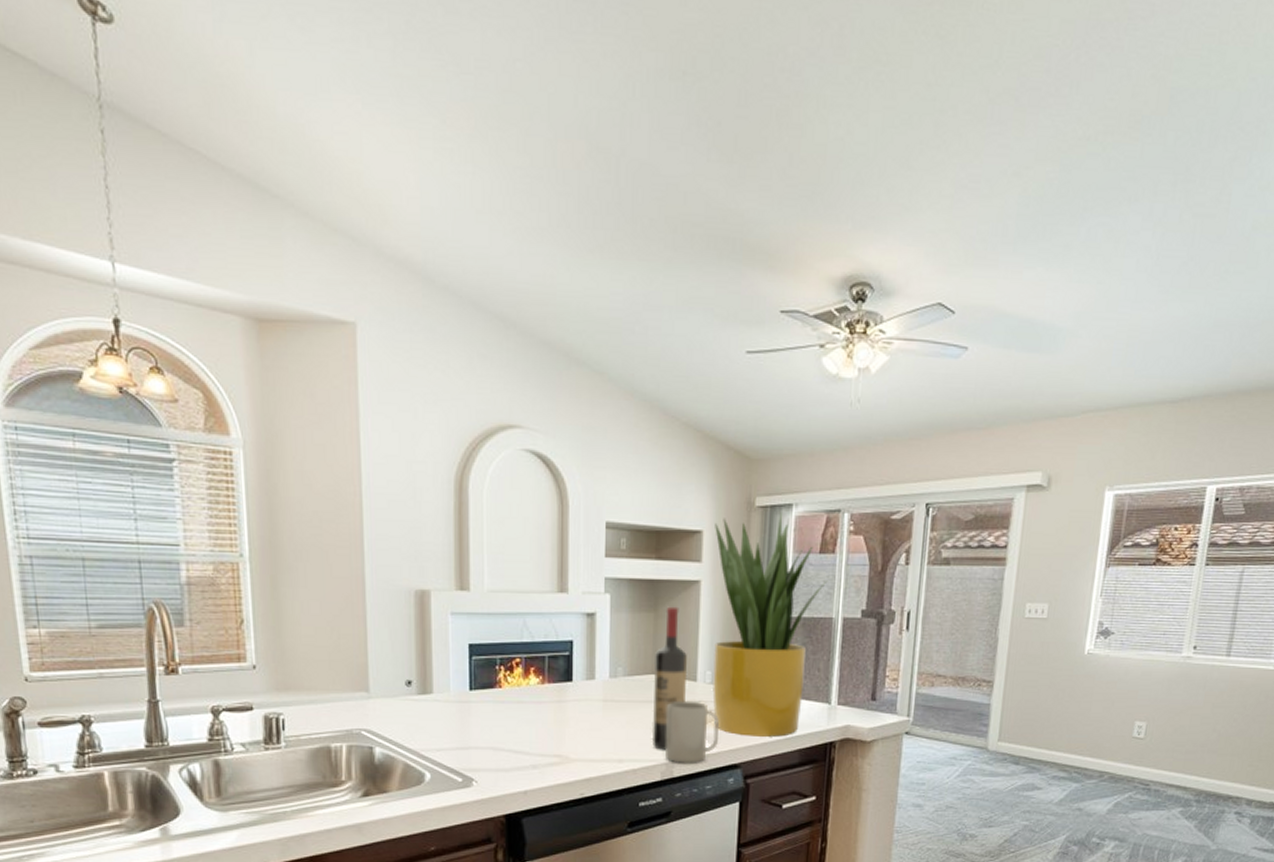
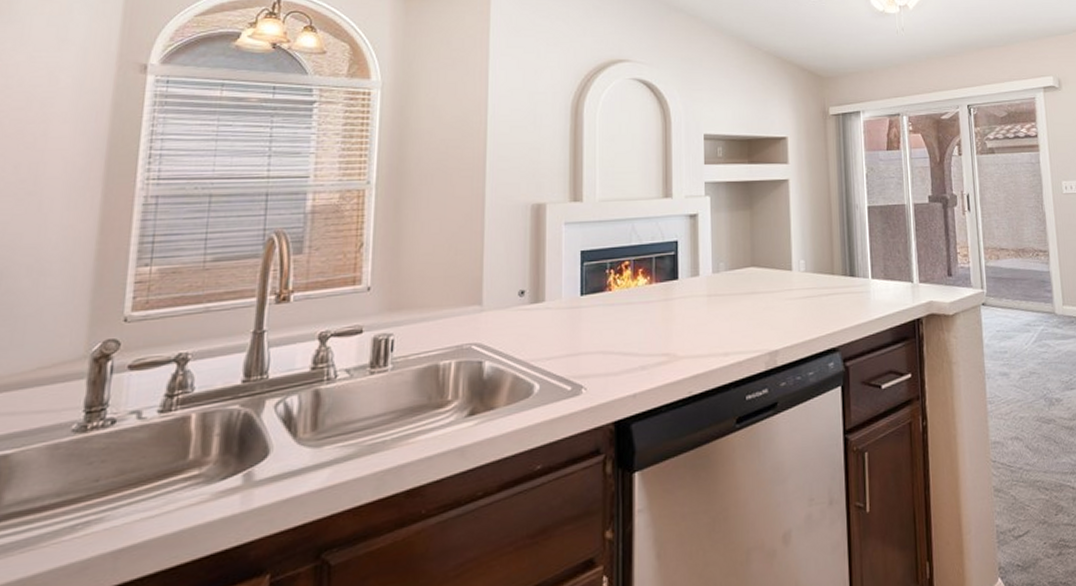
wine bottle: present [651,606,687,750] -> none [752,203,783,340]
mug: present [665,700,719,765] -> none [767,289,816,353]
planter: present [712,511,828,737] -> none [797,118,897,320]

